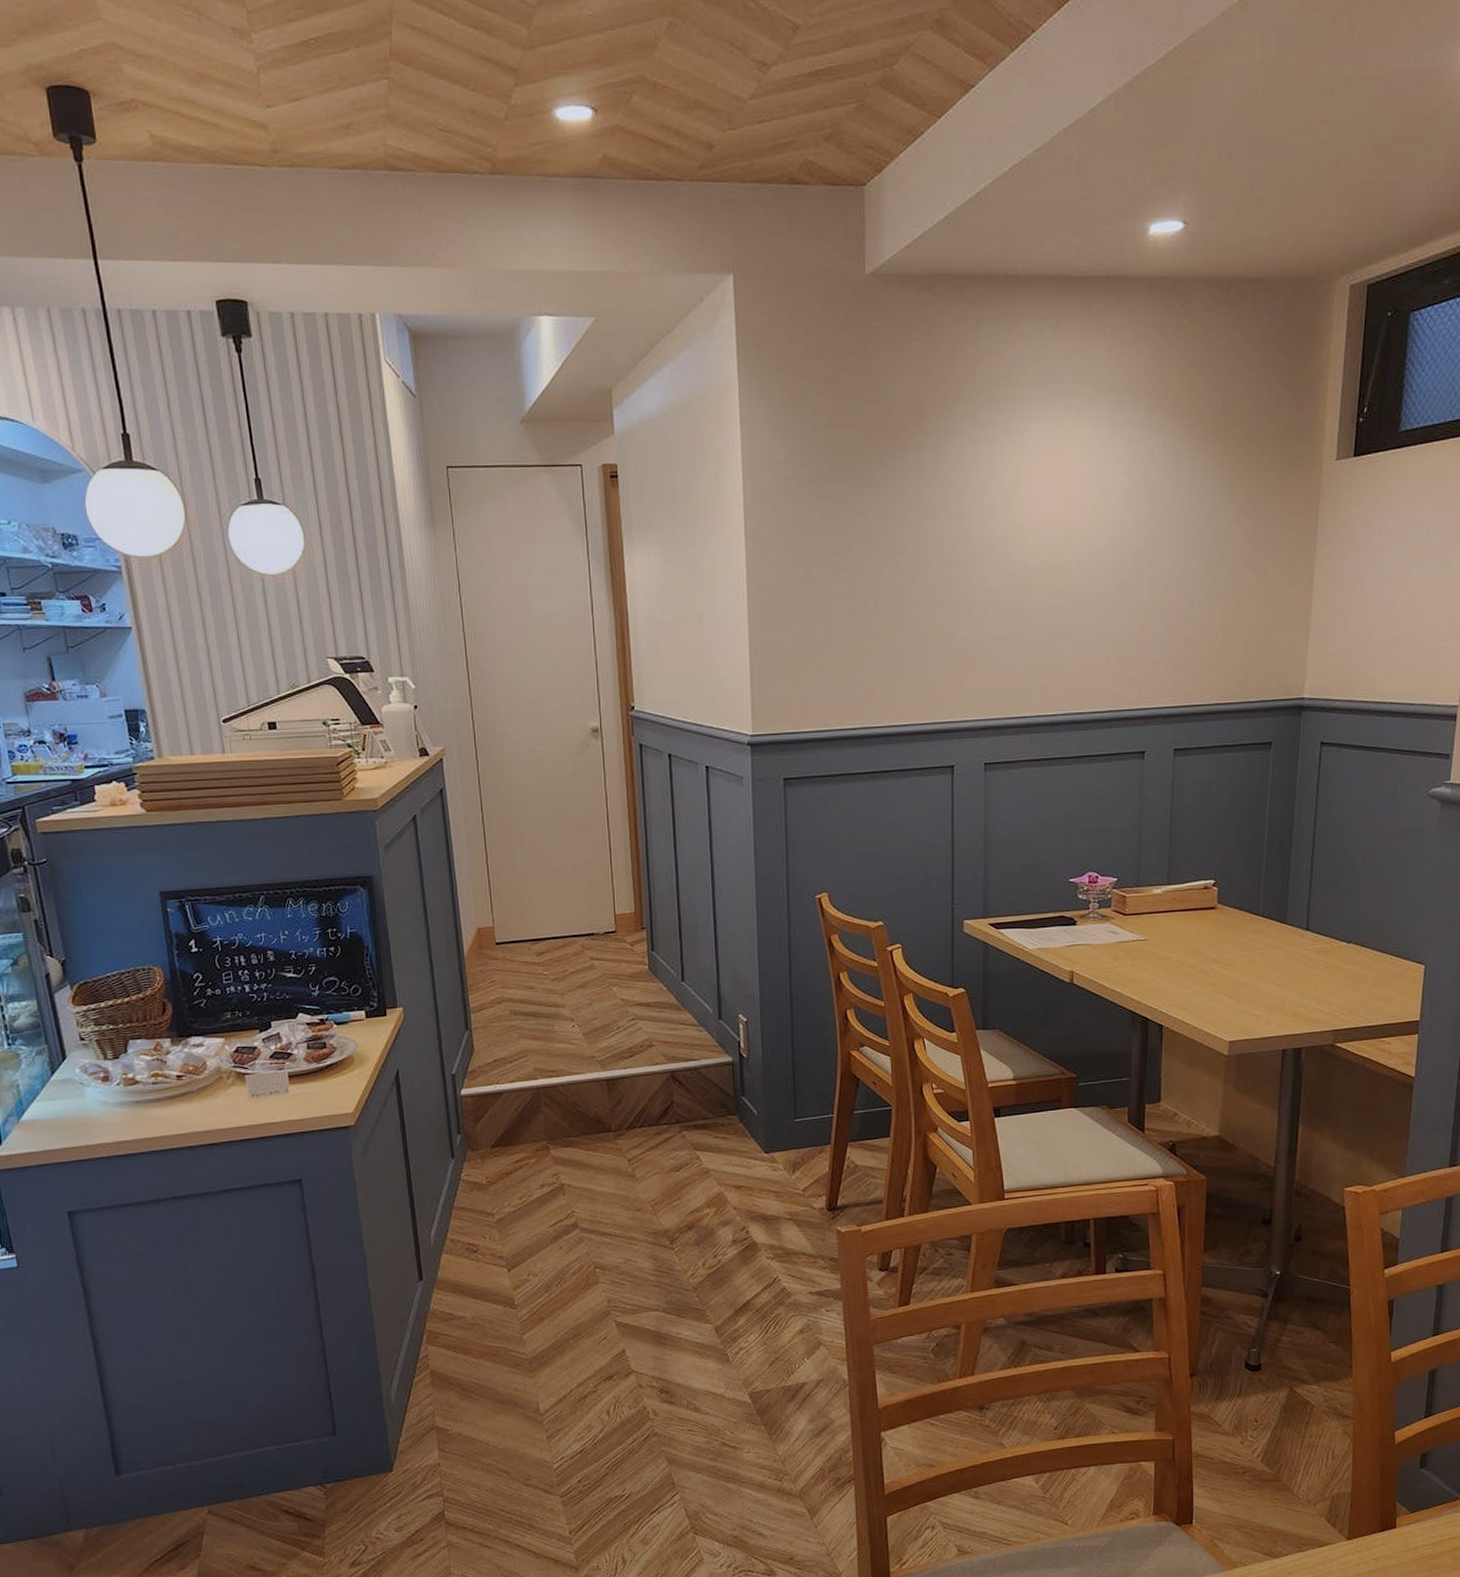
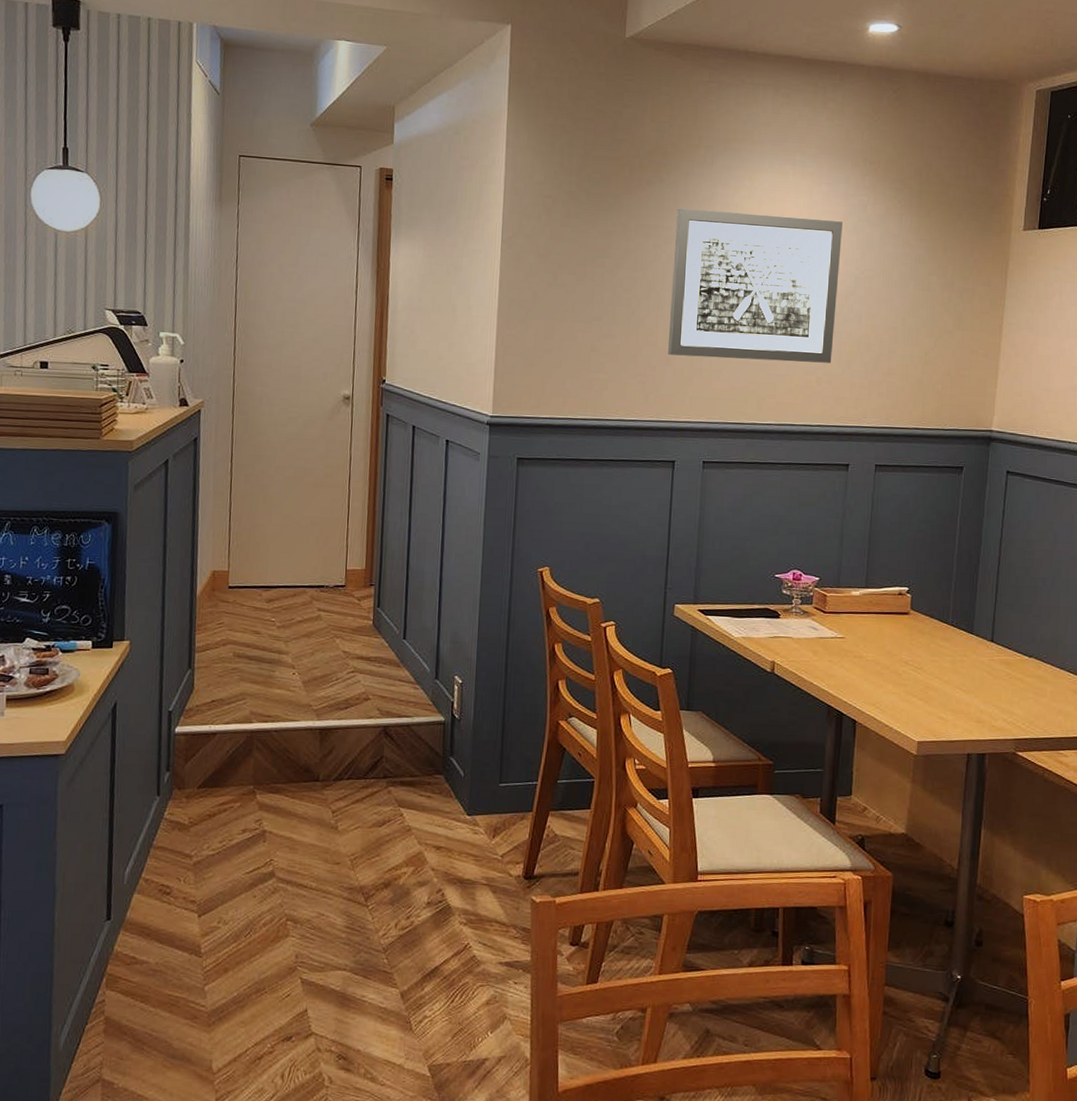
wall art: none [937,472,1127,647] -> present [667,208,843,363]

